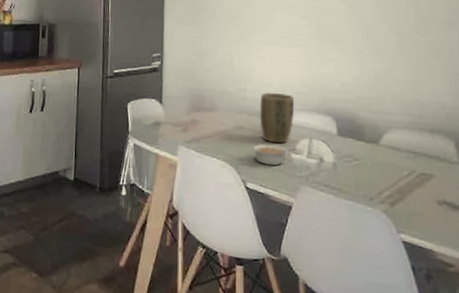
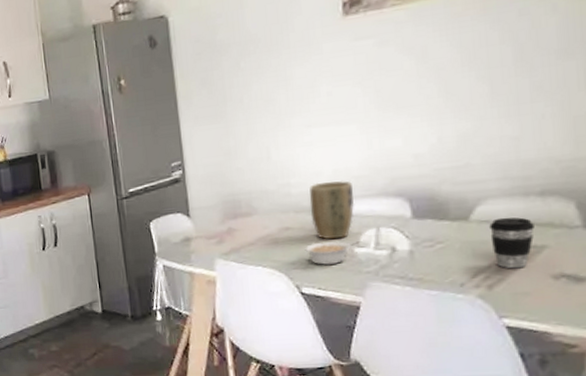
coffee cup: none [394,146,426,192] -> present [489,217,535,269]

